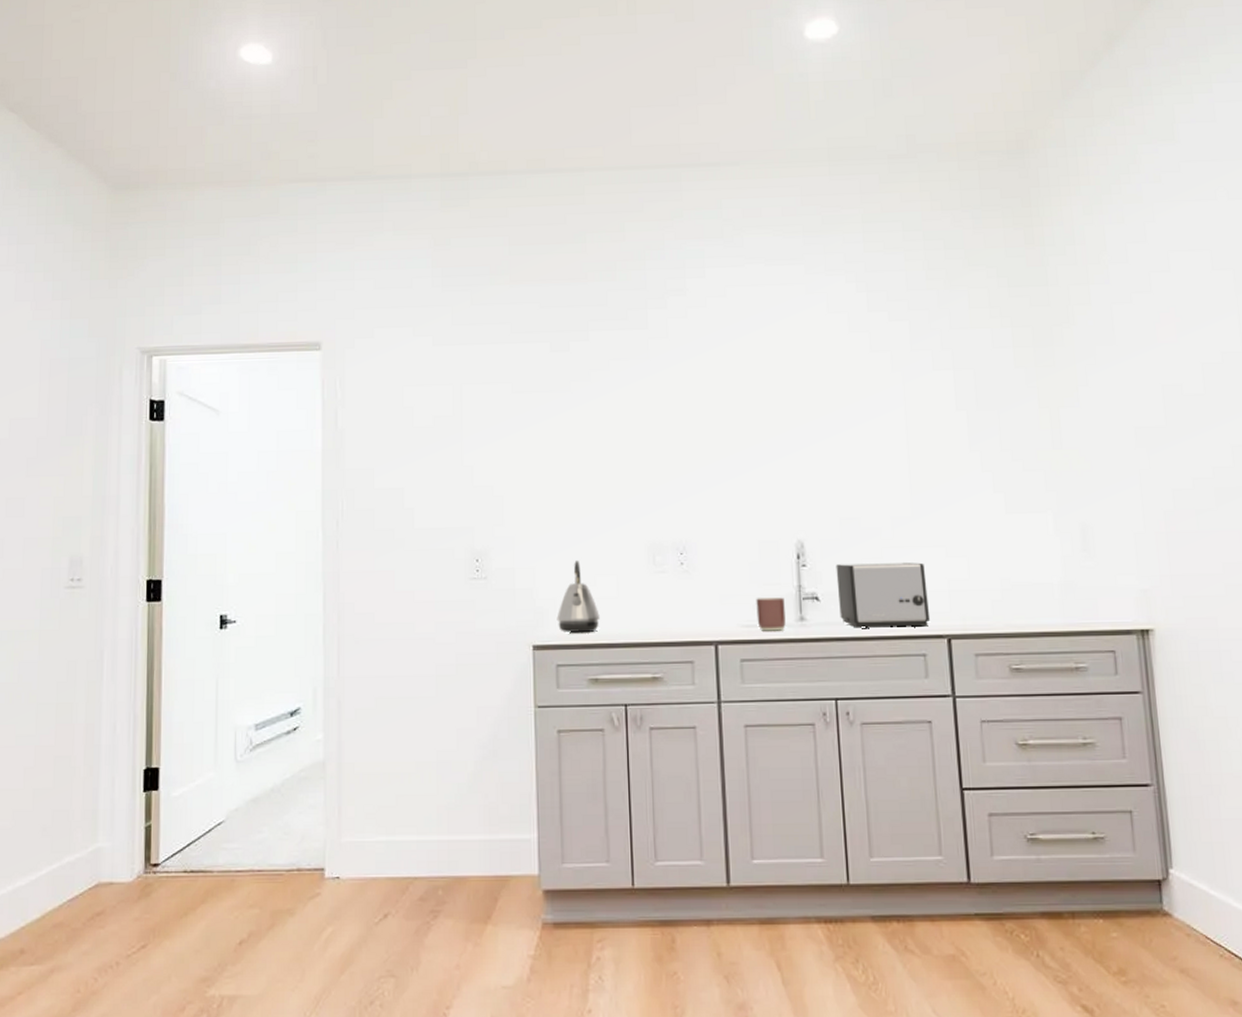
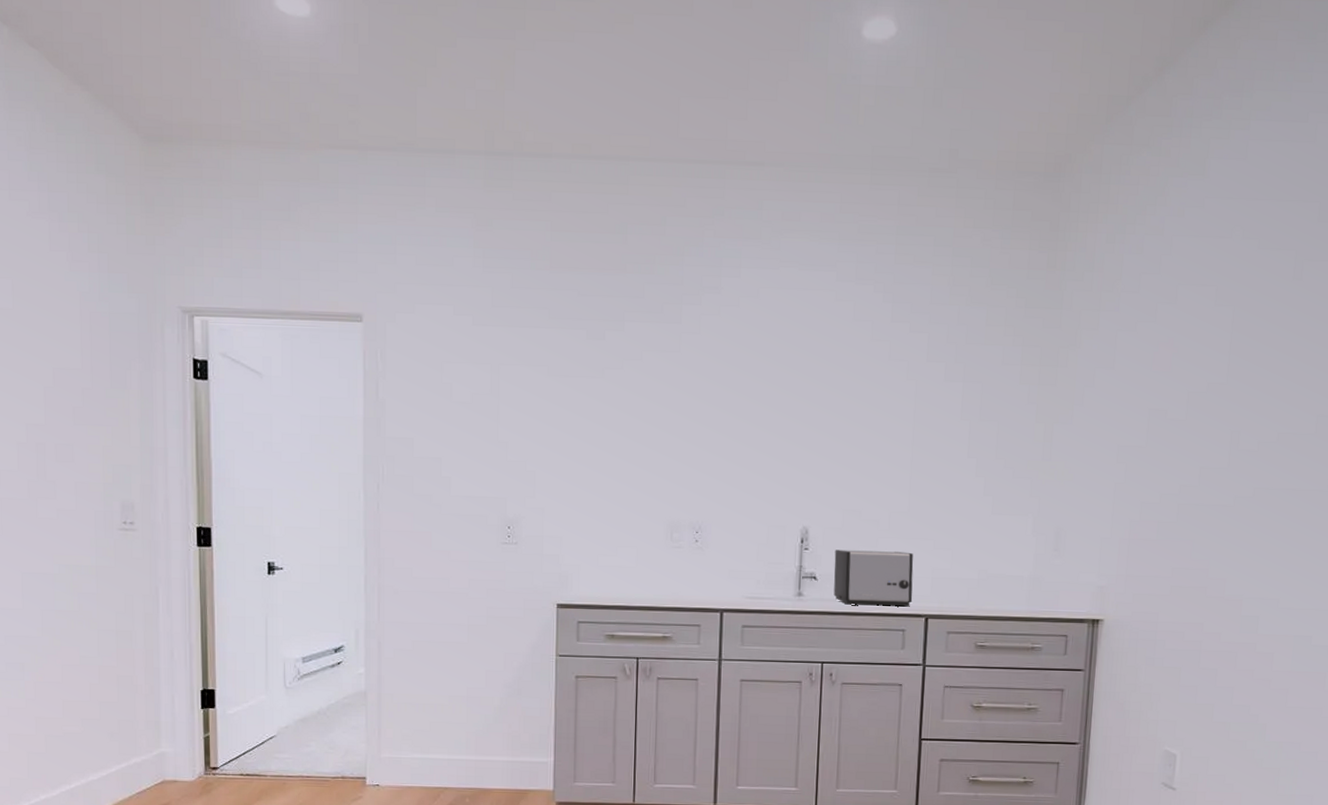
kettle: present [556,559,600,632] -> none [580,532,619,595]
mug: present [756,597,786,631] -> none [760,574,786,603]

